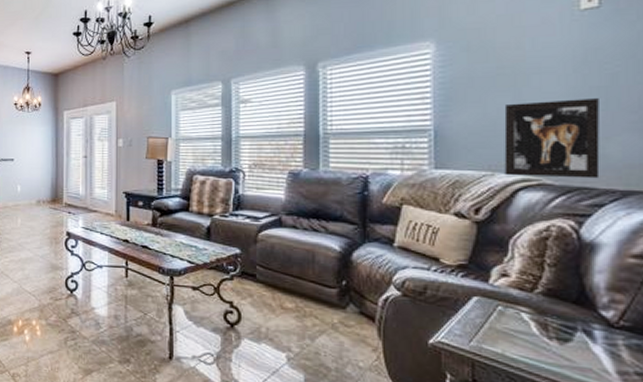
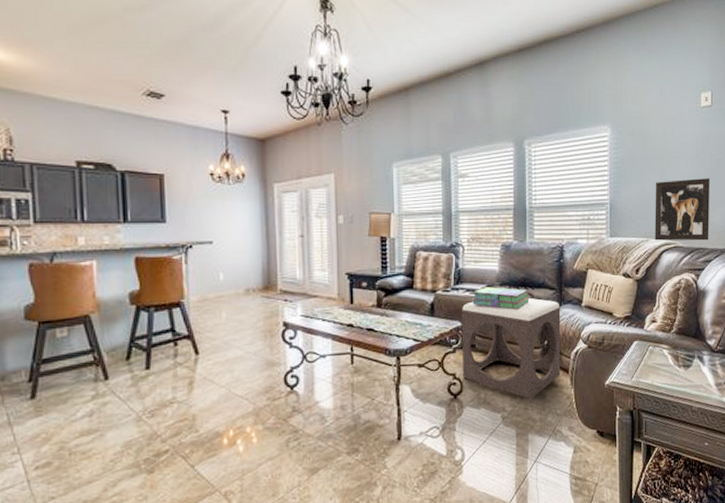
footstool: none [241,229,364,343] -> present [462,298,561,399]
stack of books: none [252,215,323,243] -> present [471,287,530,310]

